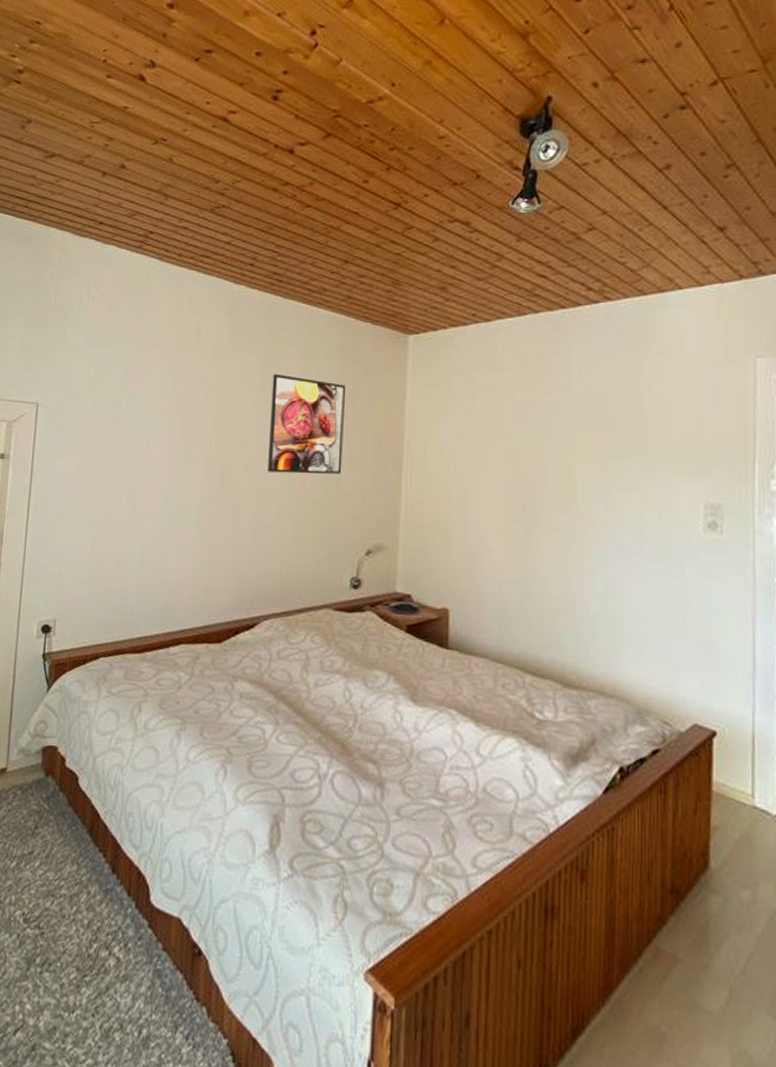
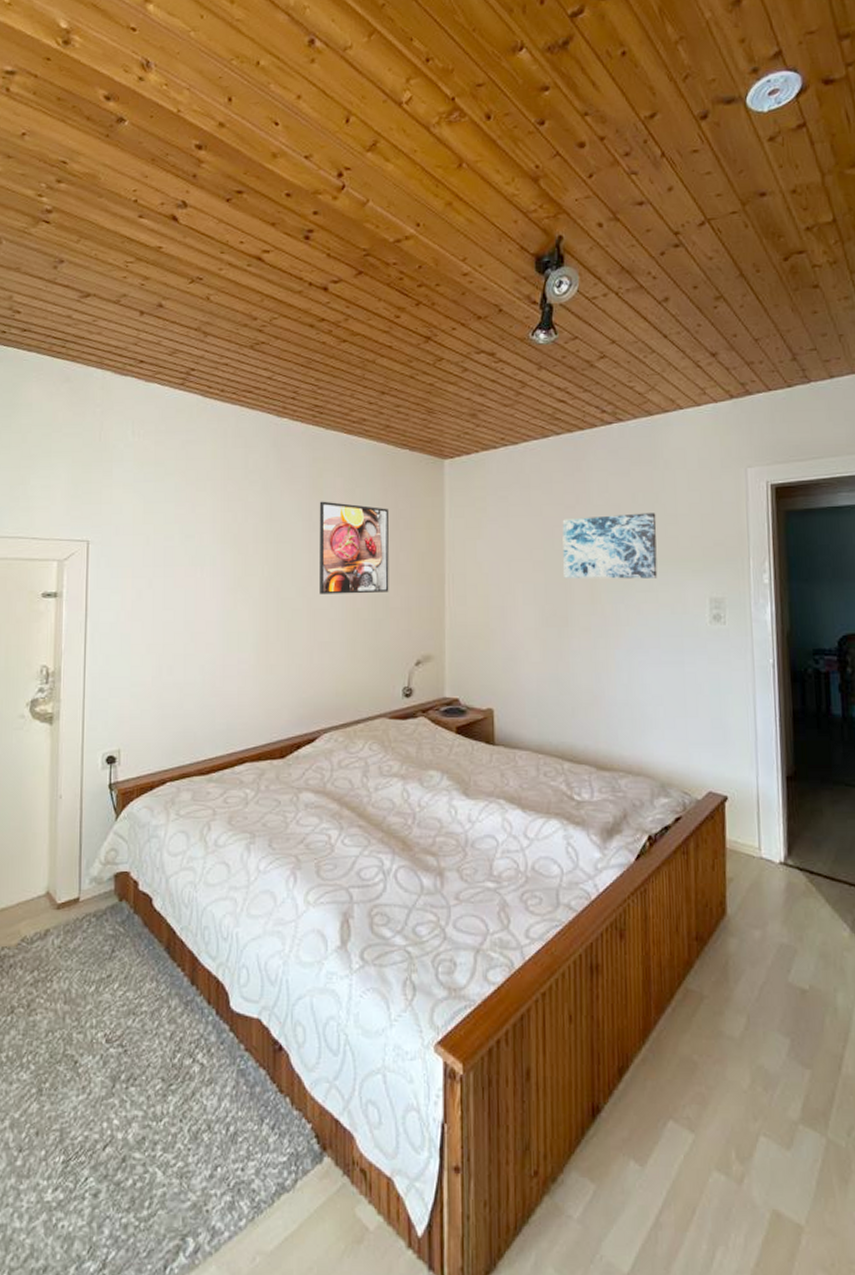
wall art: none [535,403,645,477] -> present [562,513,658,579]

